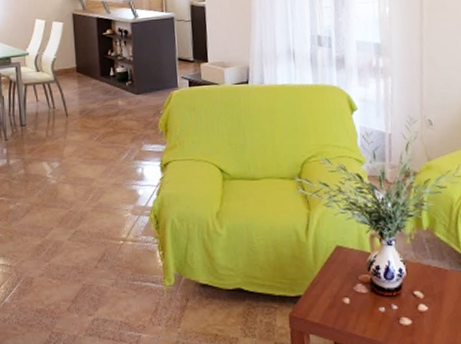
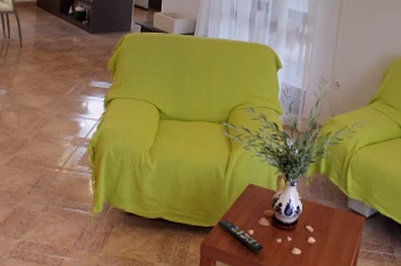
remote control: none [306,287,365,323] -> present [219,219,264,252]

